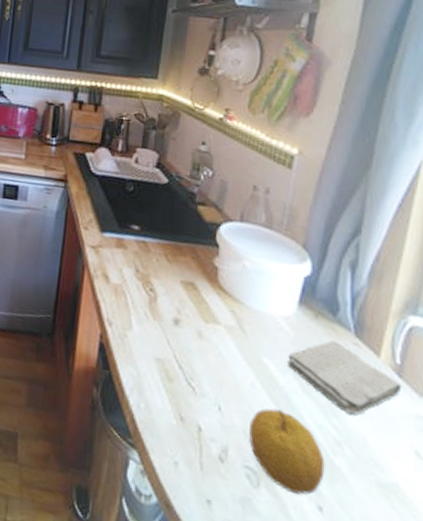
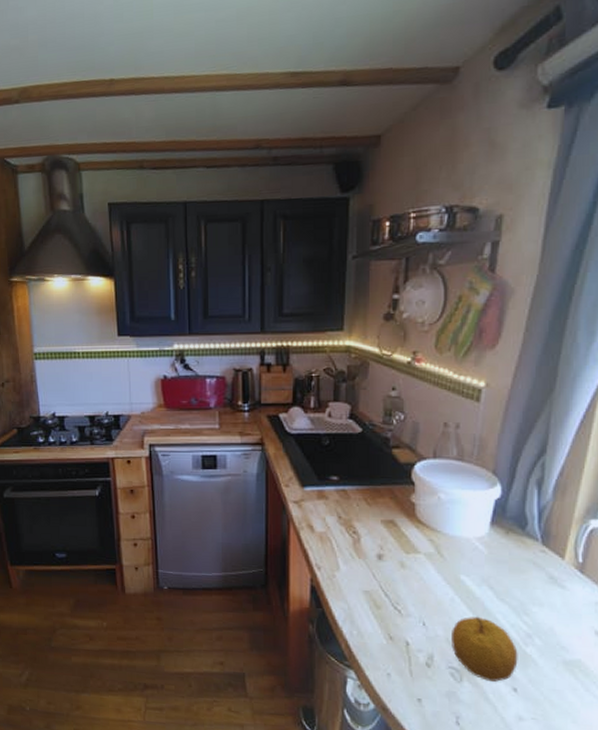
washcloth: present [286,340,402,416] -> none [481,552,584,611]

